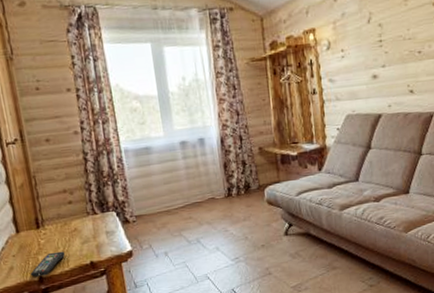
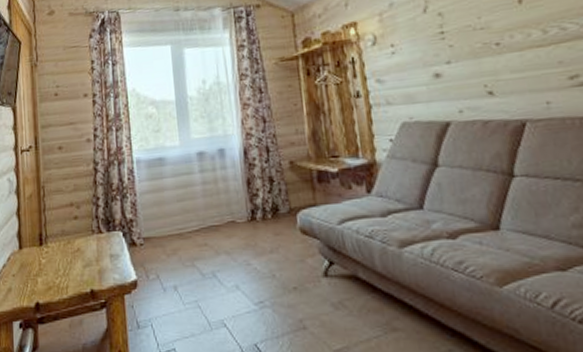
remote control: present [30,251,66,277] -> none [27,274,66,303]

